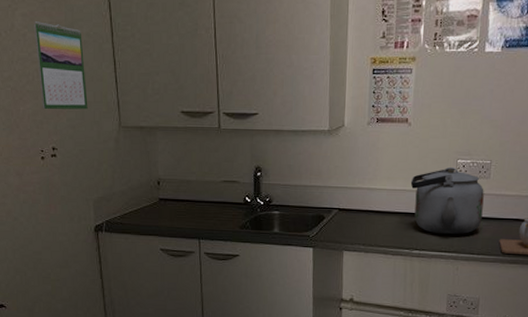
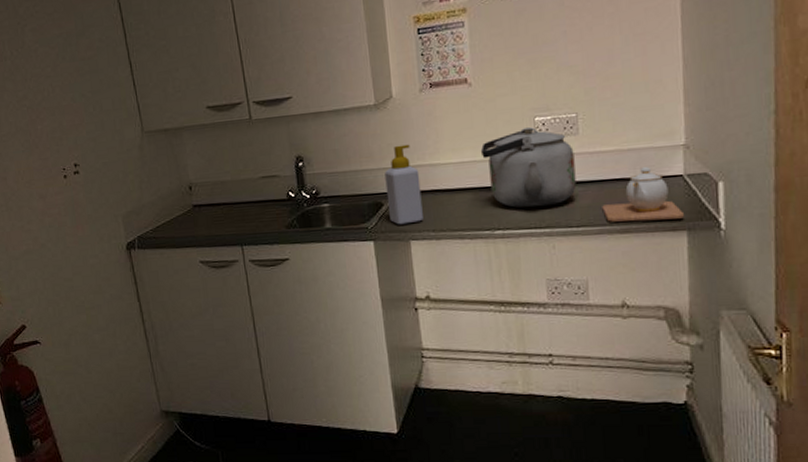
calendar: present [33,21,88,110] -> none [43,34,107,126]
soap bottle: none [328,168,358,237] -> present [385,144,423,225]

